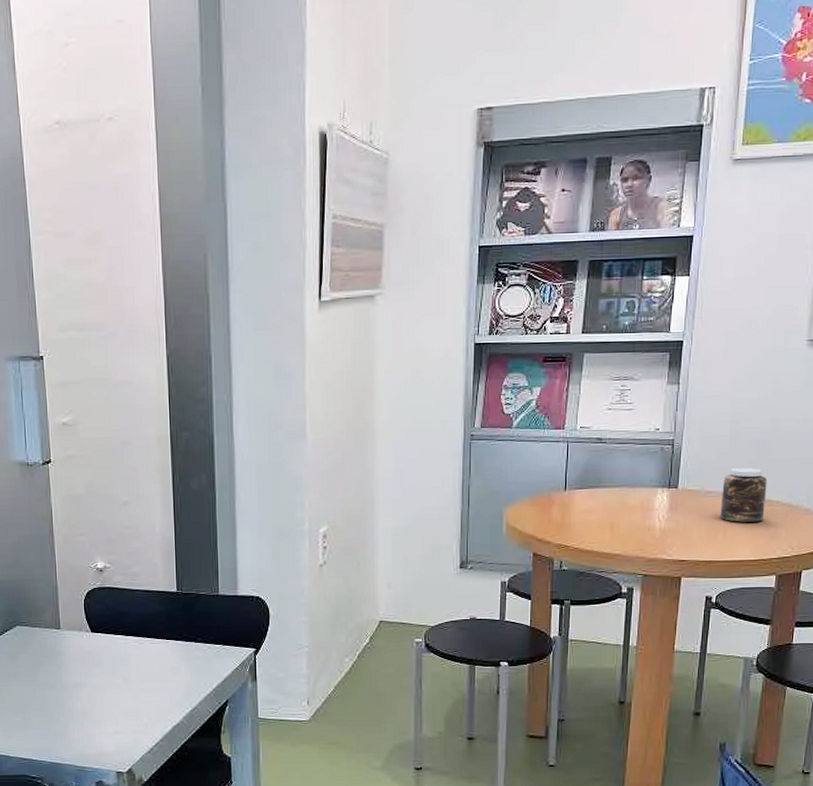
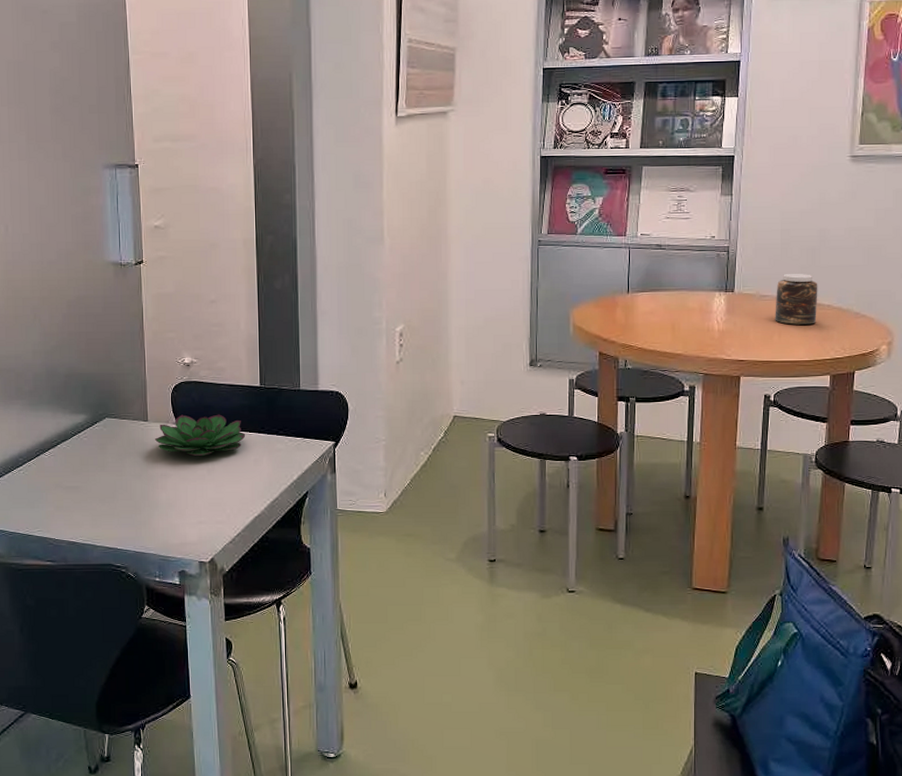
succulent plant: none [67,621,163,664] -> present [154,414,246,456]

